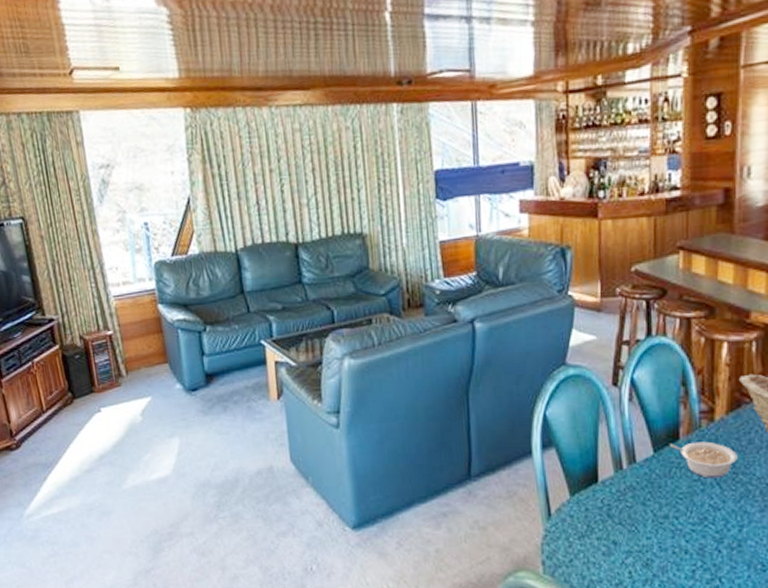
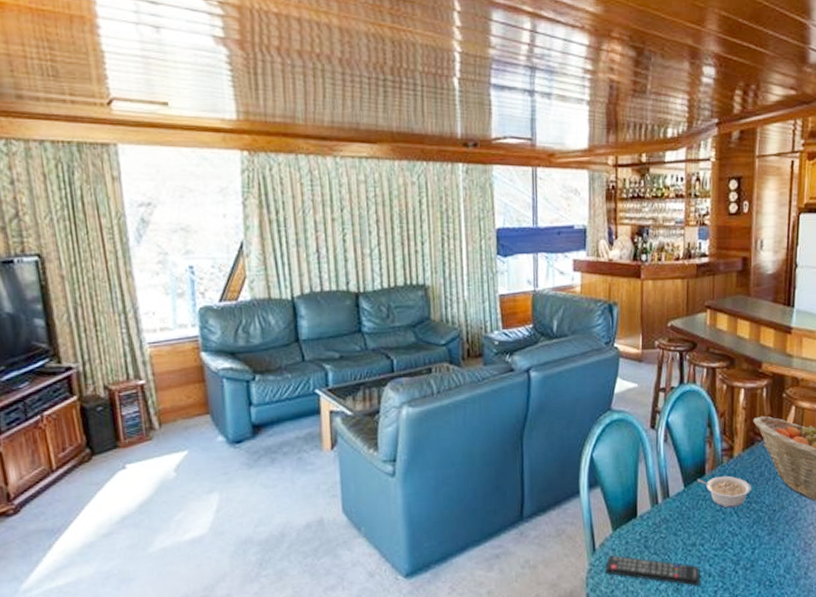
remote control: none [561,521,675,563] -> present [604,555,700,586]

